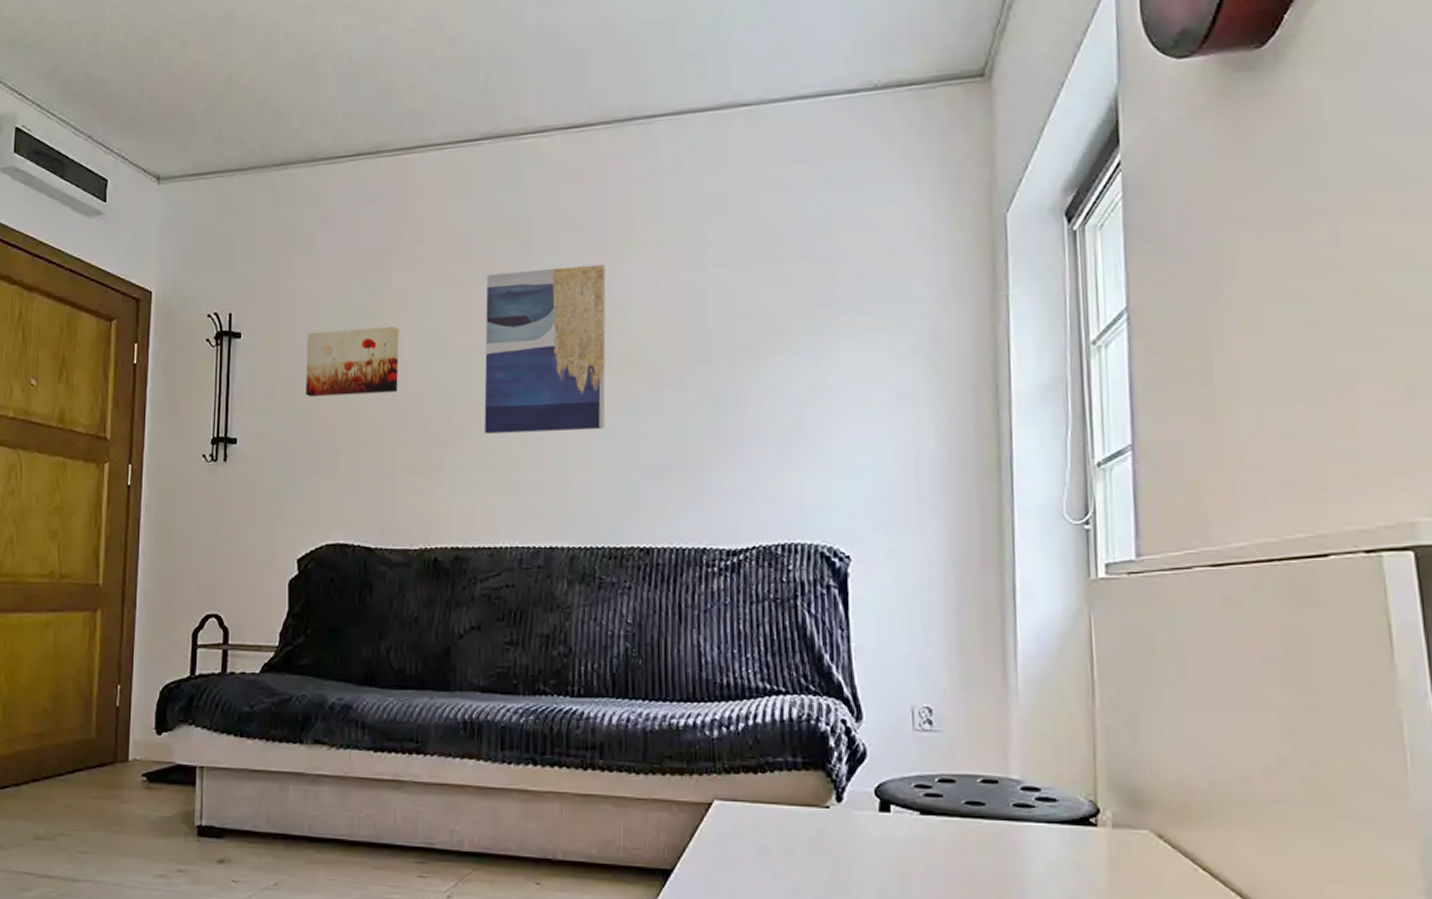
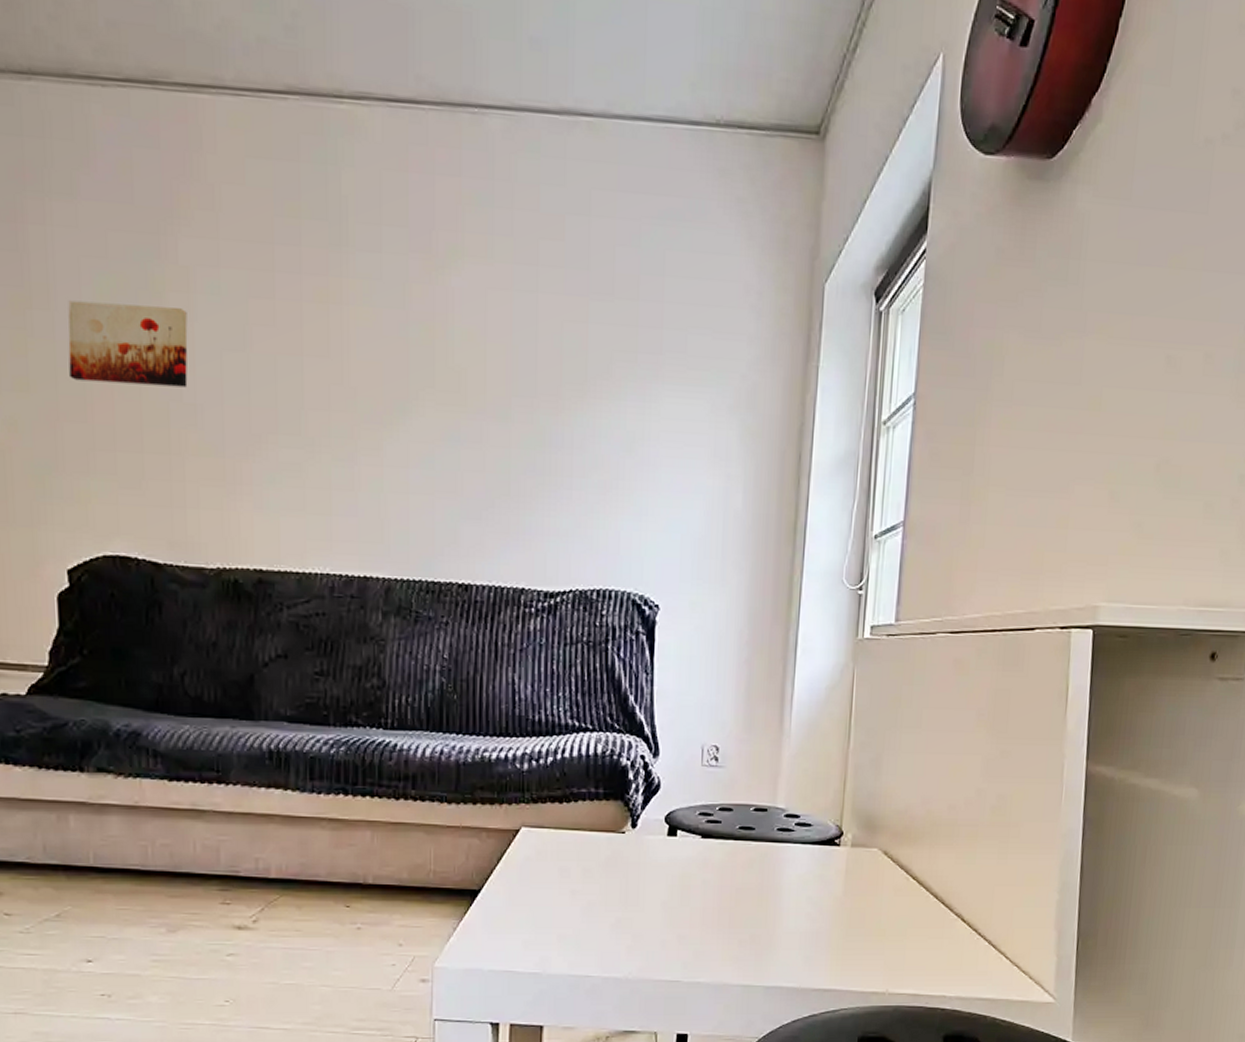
wall art: present [484,264,606,434] -> none [291,262,430,457]

